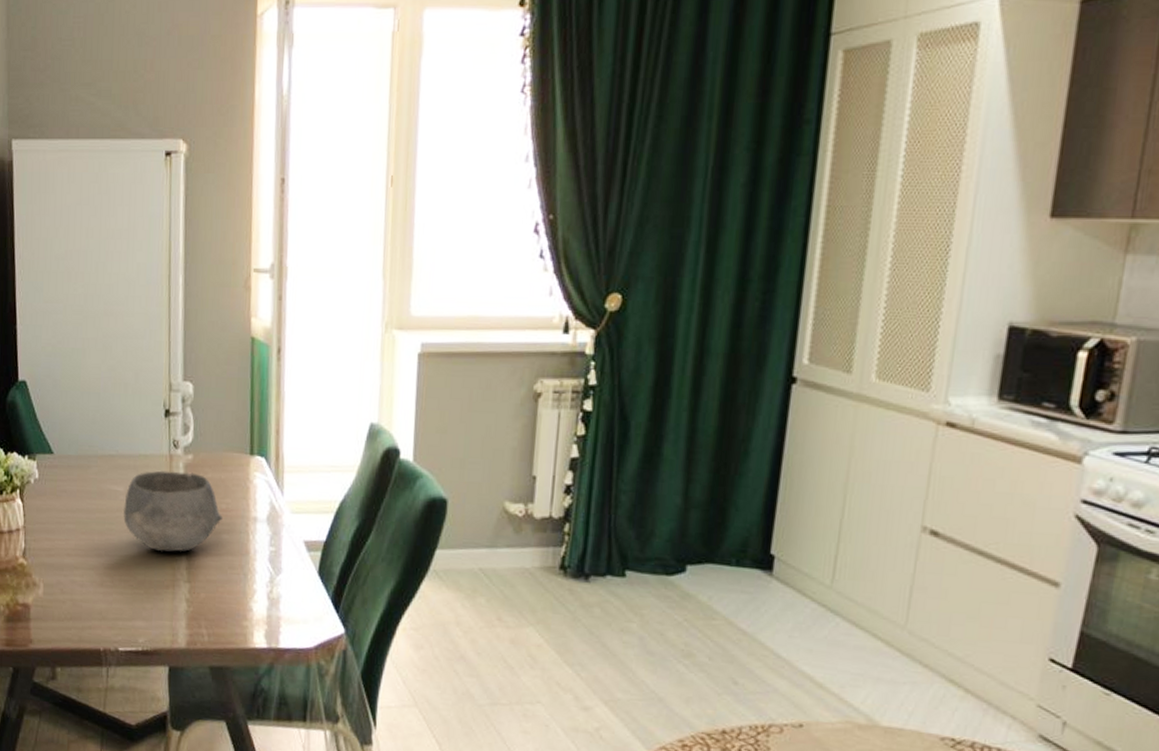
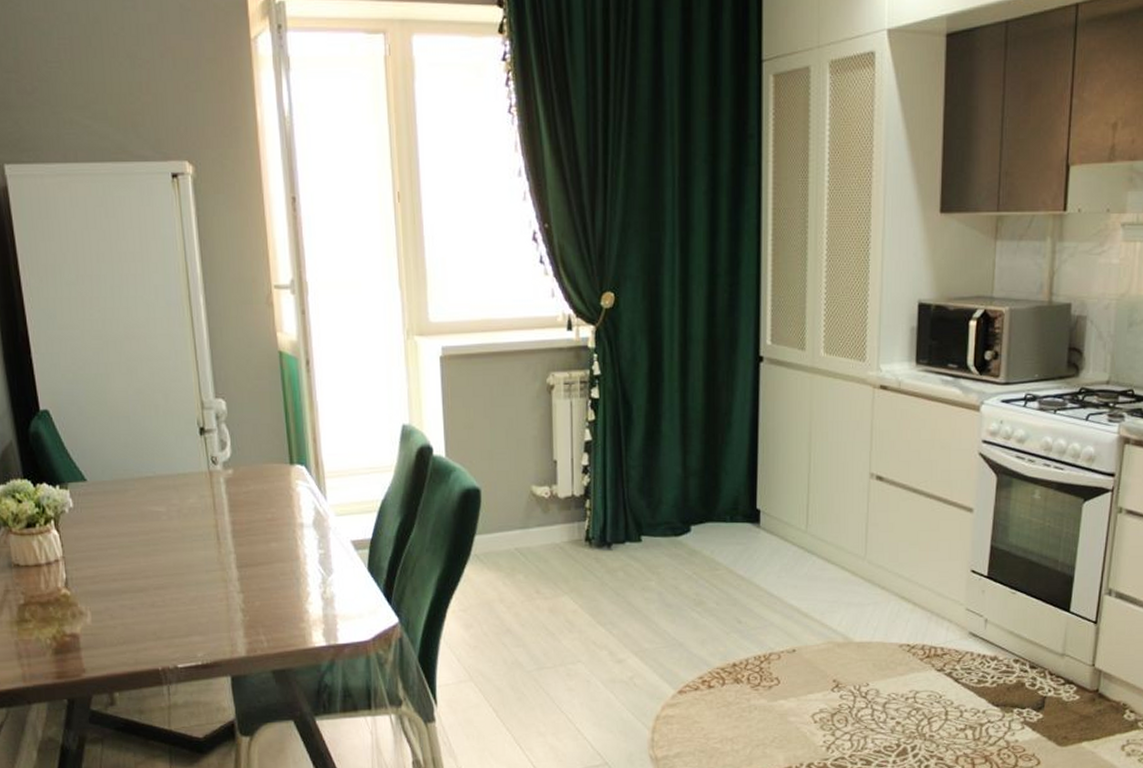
bowl: present [123,470,222,552] -> none [167,486,269,567]

